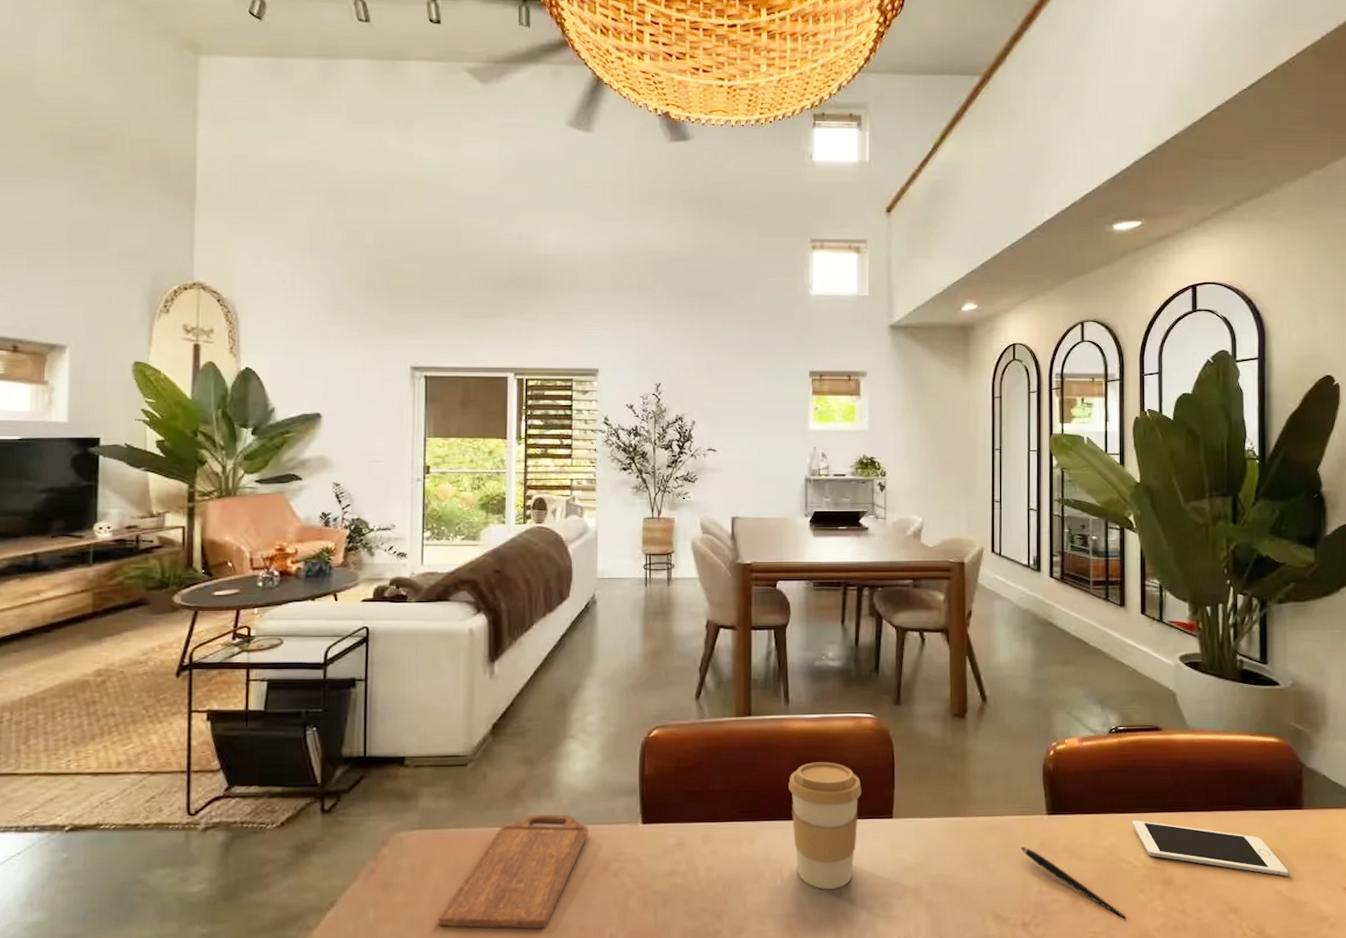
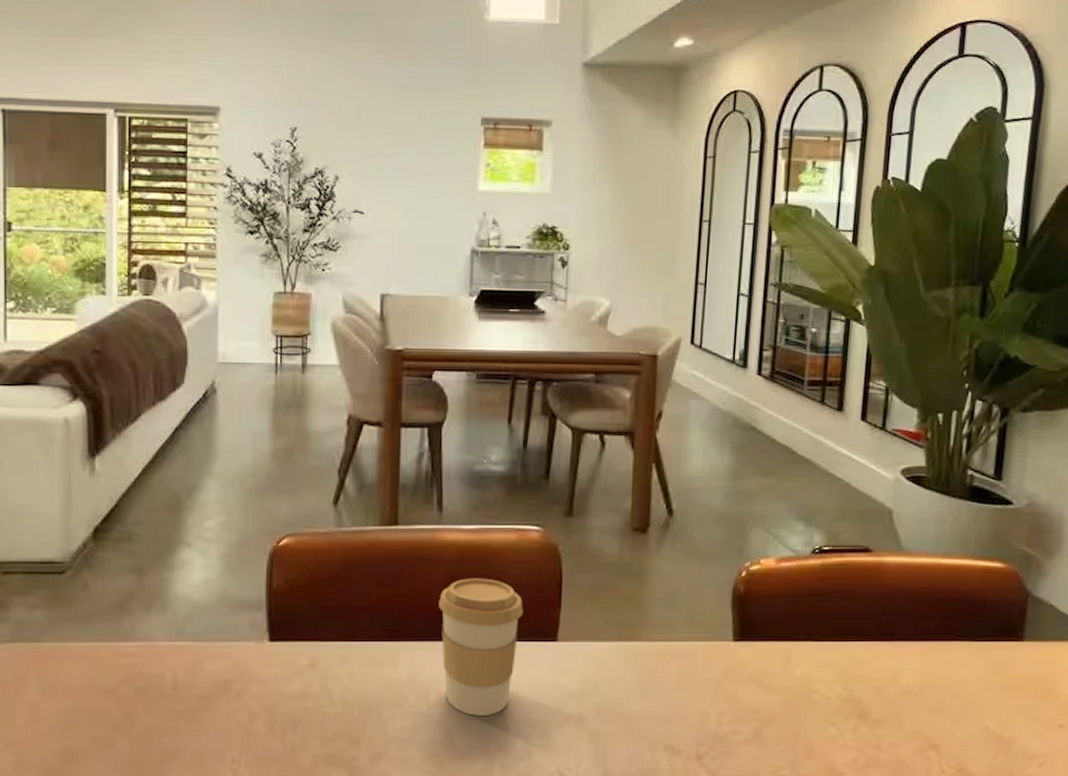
cutting board: present [438,814,588,929] -> none [35,629,207,752]
pen: present [1021,846,1126,919] -> none [701,675,814,753]
cell phone: present [1132,820,1288,877] -> none [829,649,999,712]

